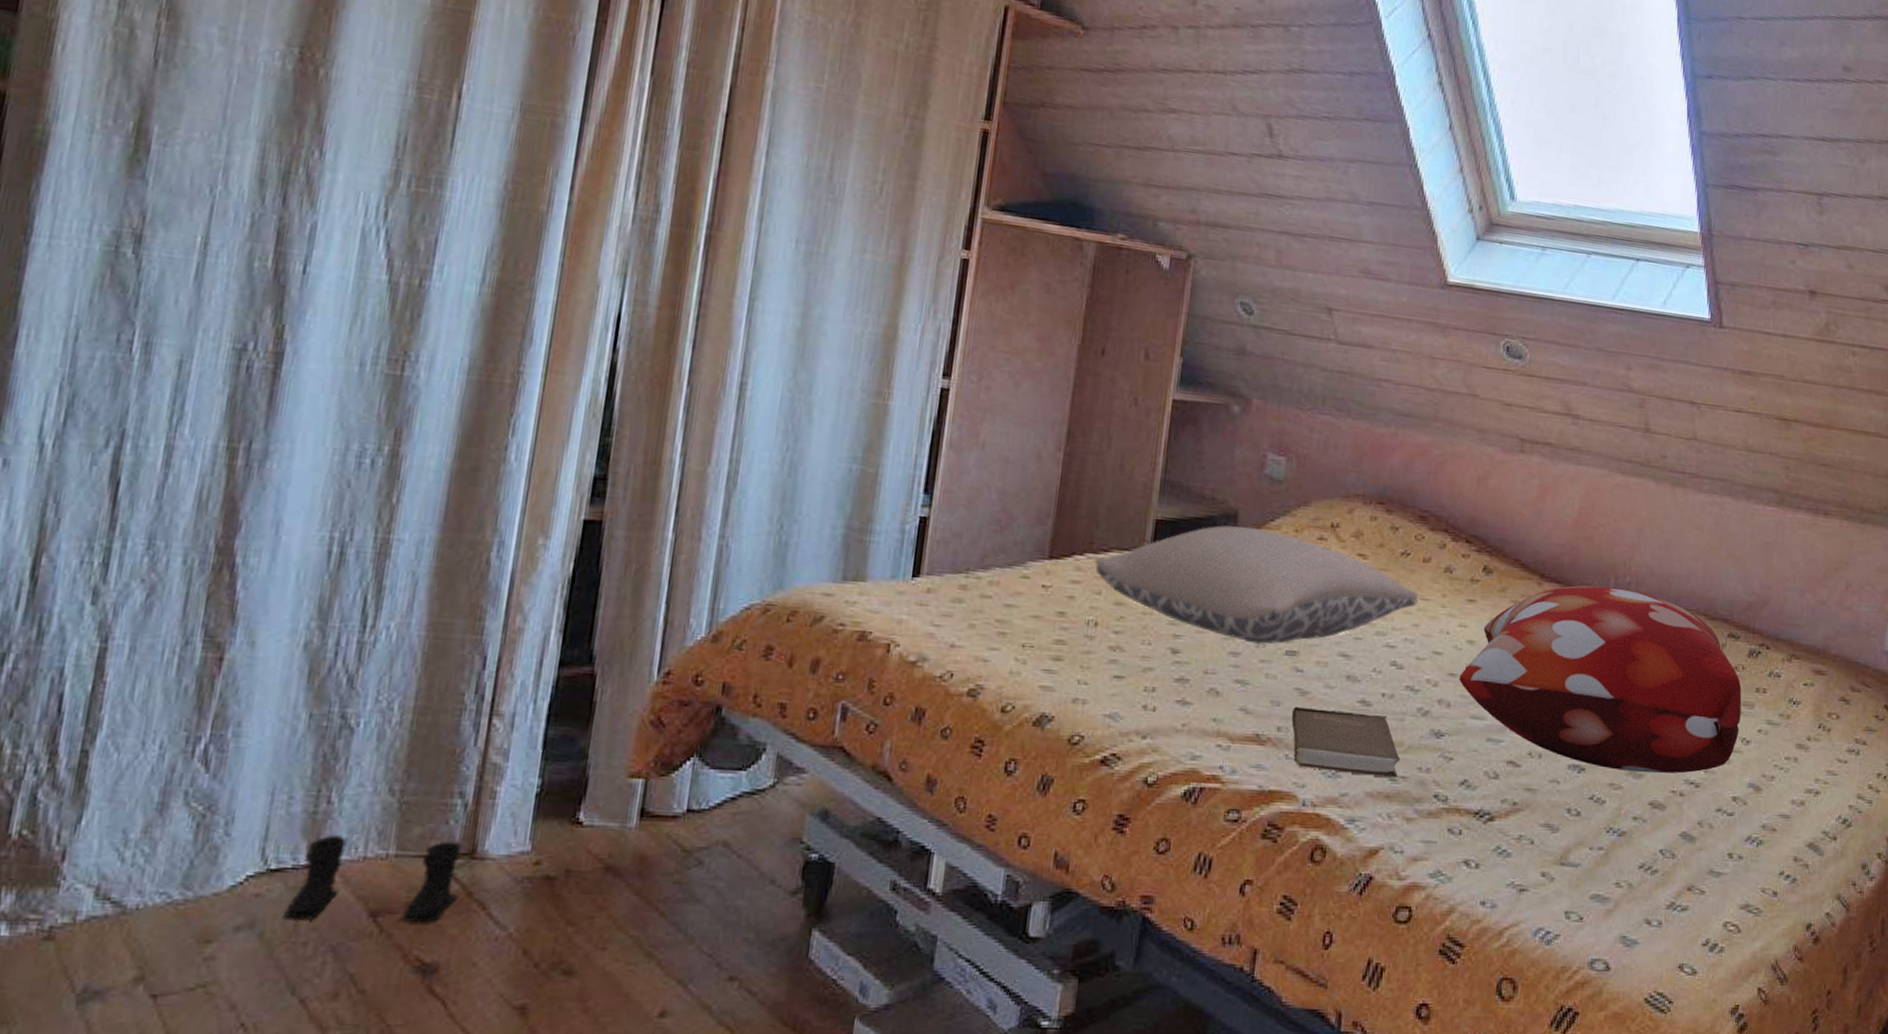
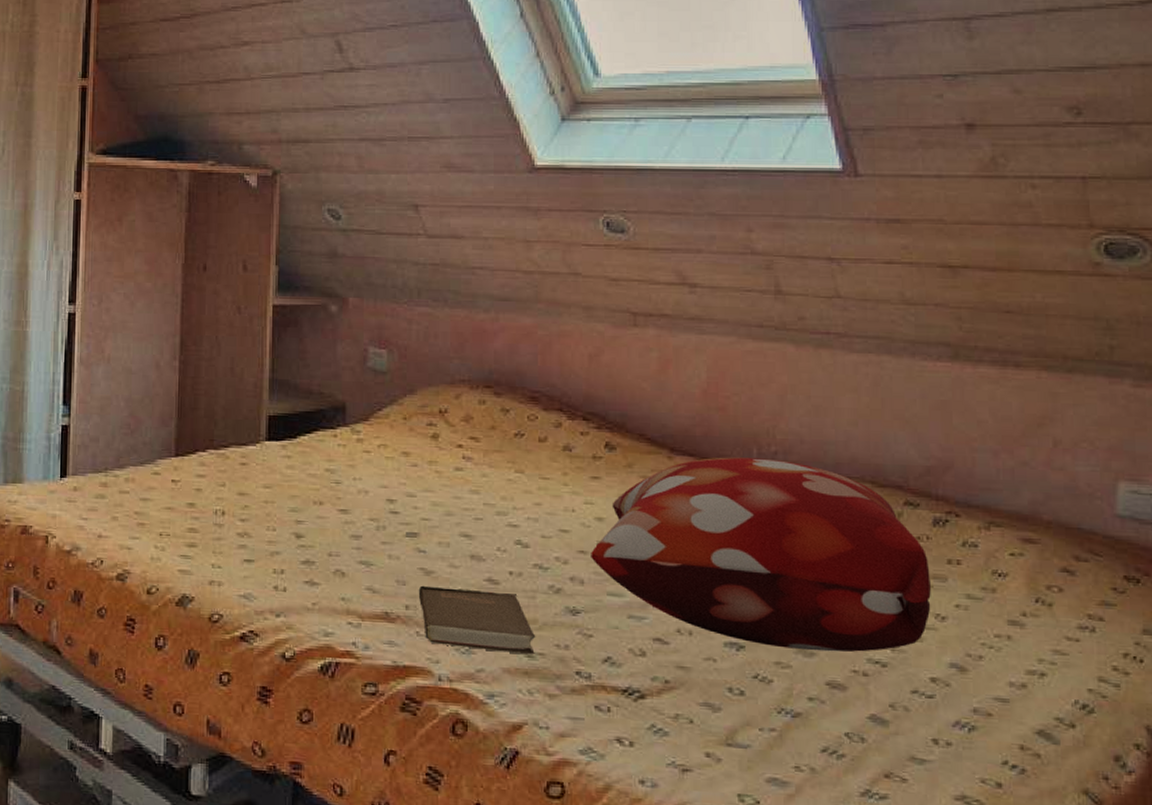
pillow: present [1095,525,1418,644] -> none [217,417,537,527]

